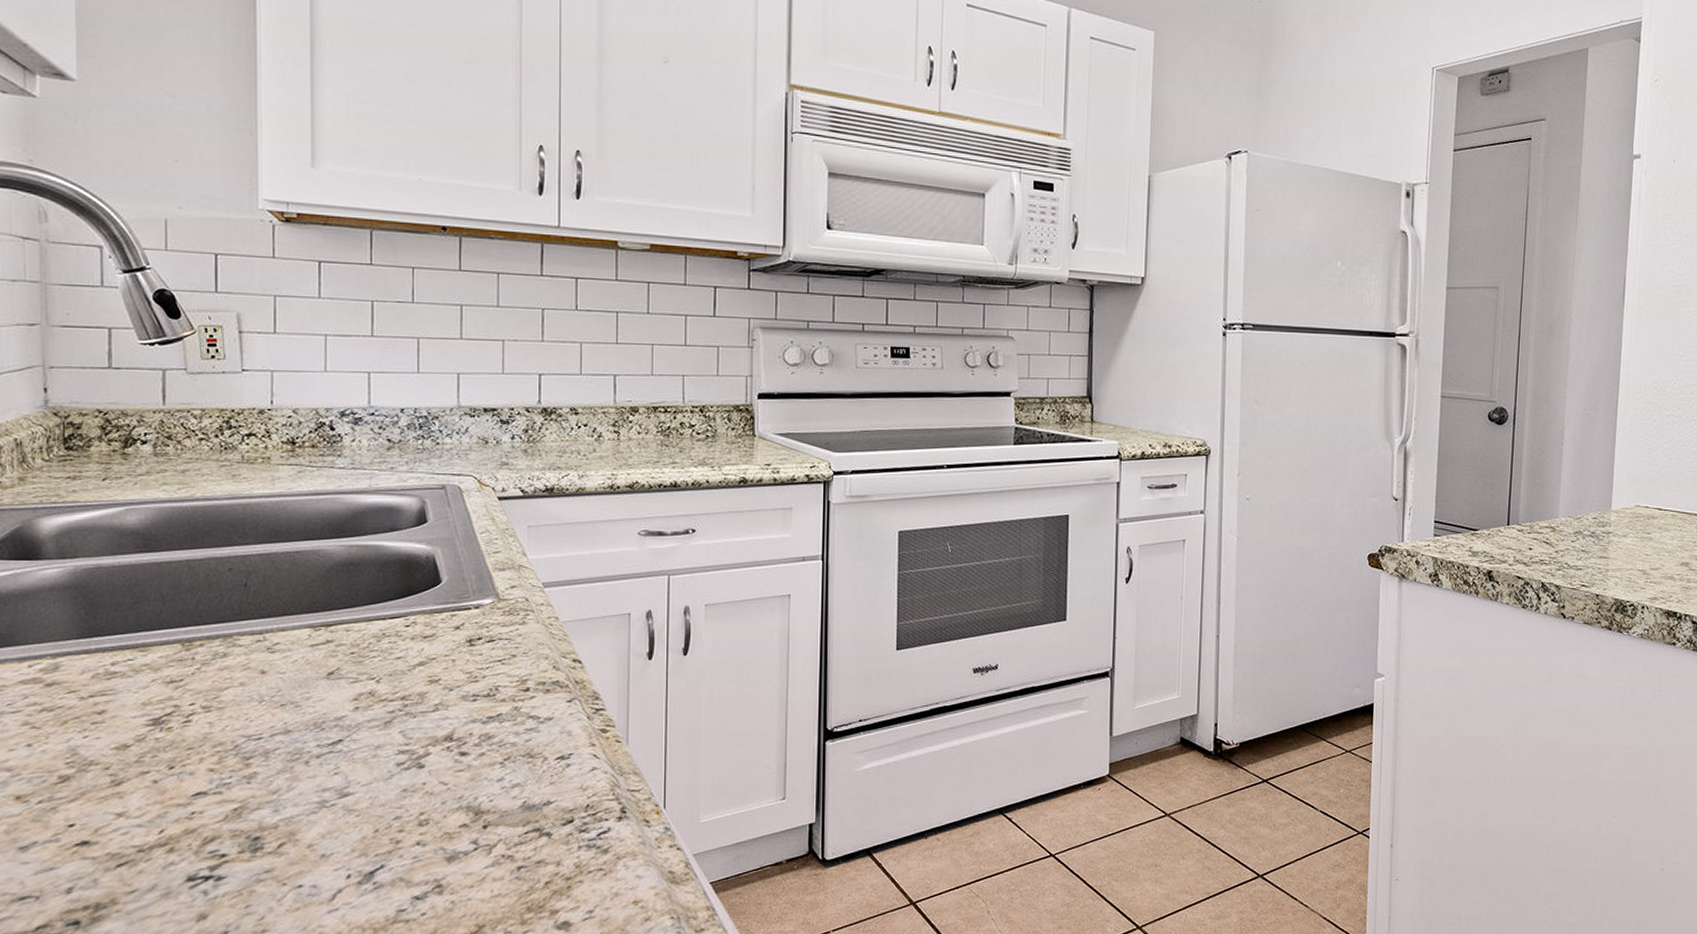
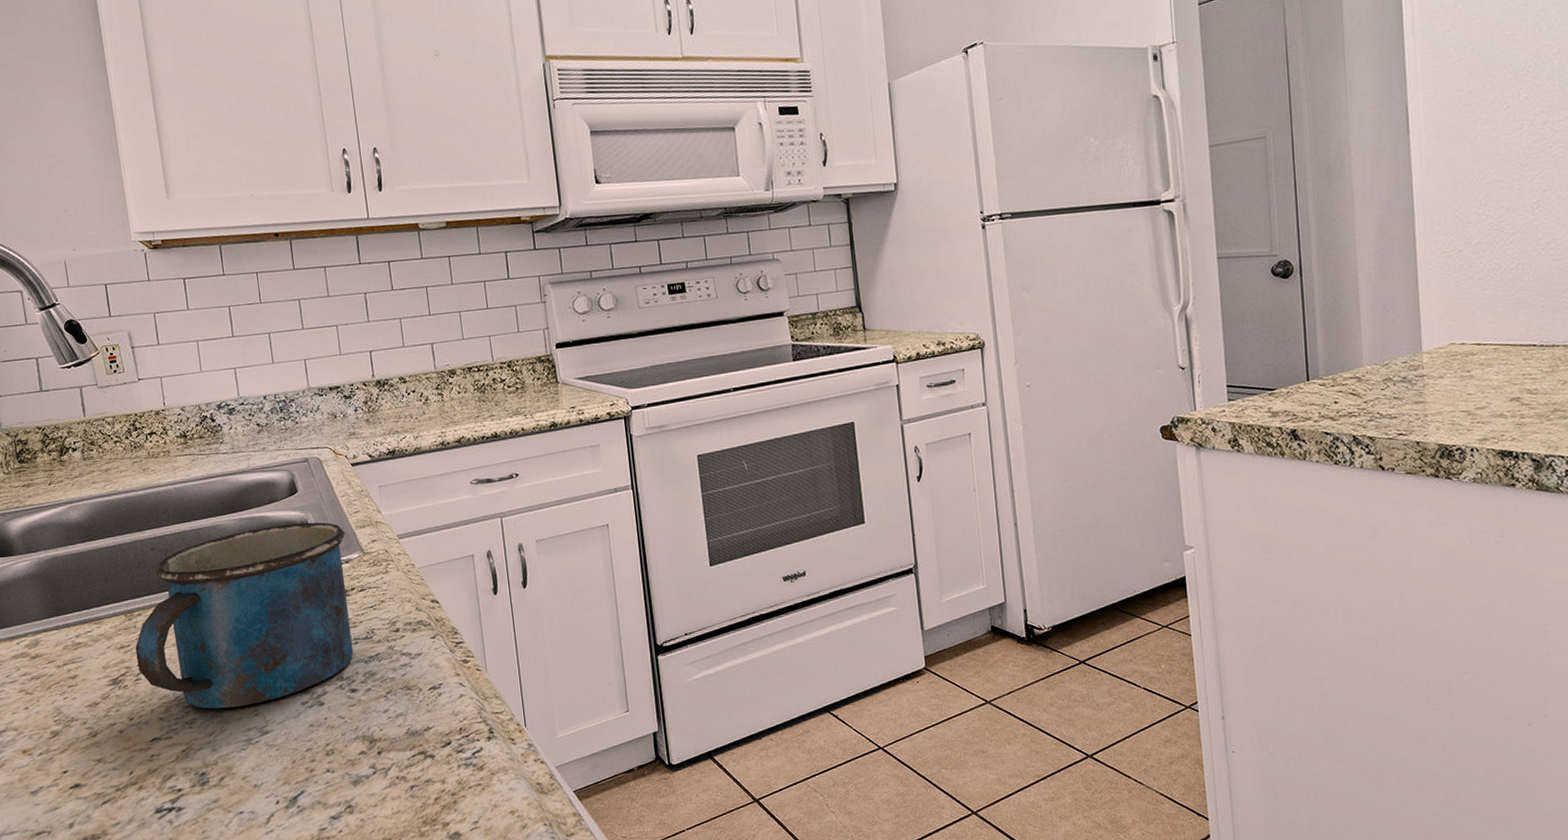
mug: none [189,557,480,763] -> present [135,522,354,709]

